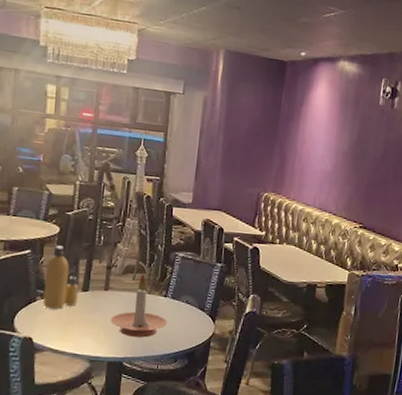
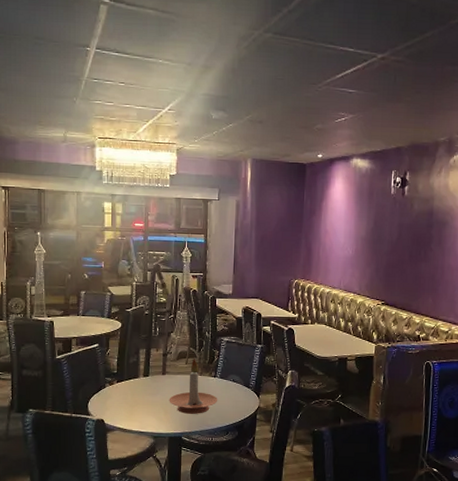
bottle: present [43,245,79,310] -> none [111,338,140,394]

